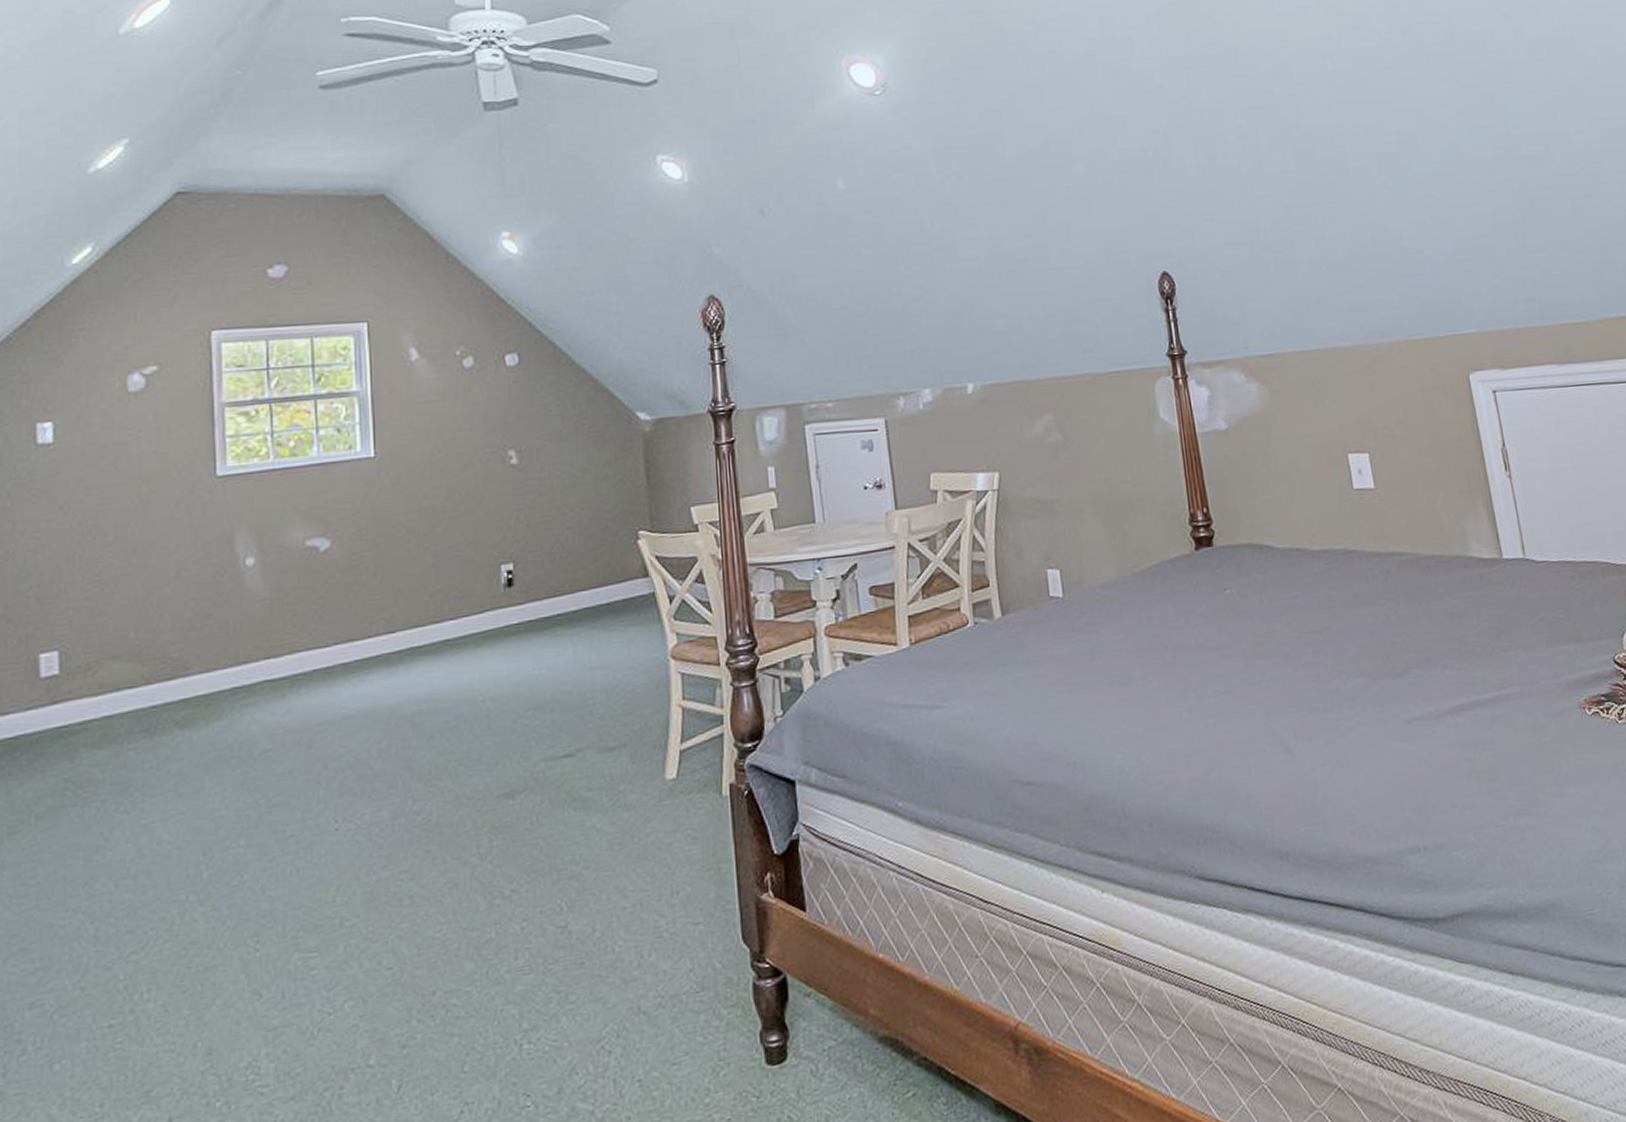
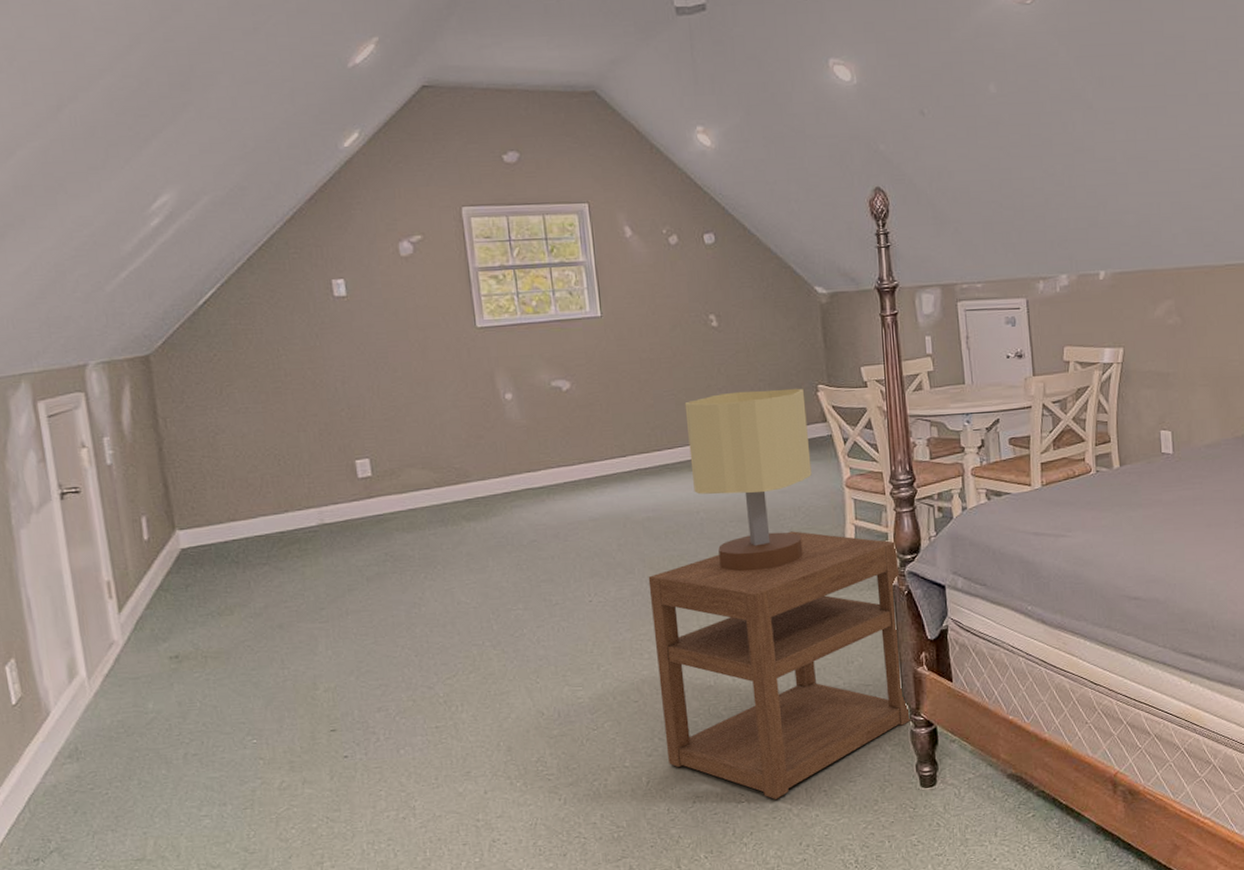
nightstand: none [415,718,755,1099] -> present [648,531,913,799]
table lamp: none [473,536,629,778] -> present [684,388,812,572]

